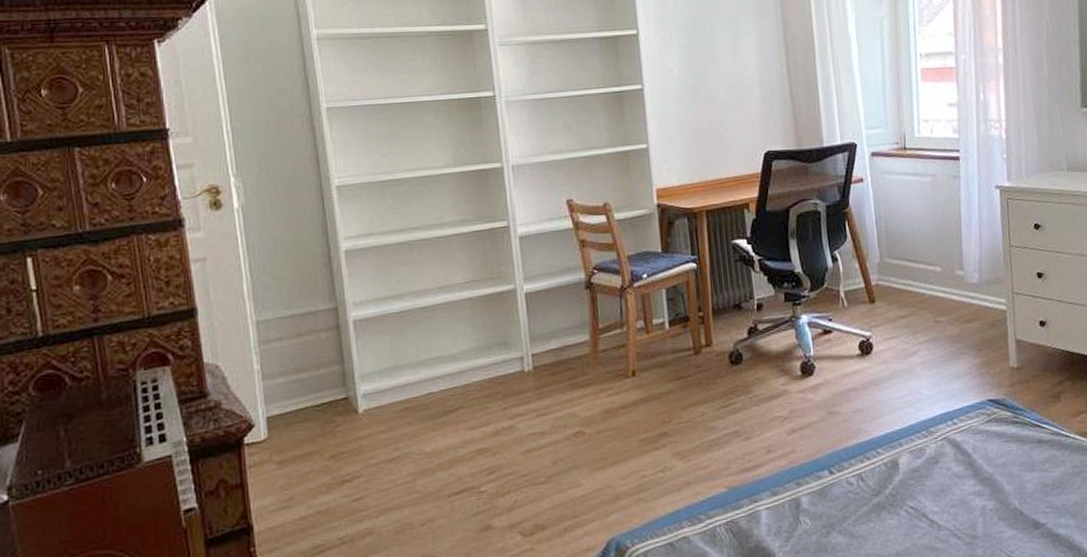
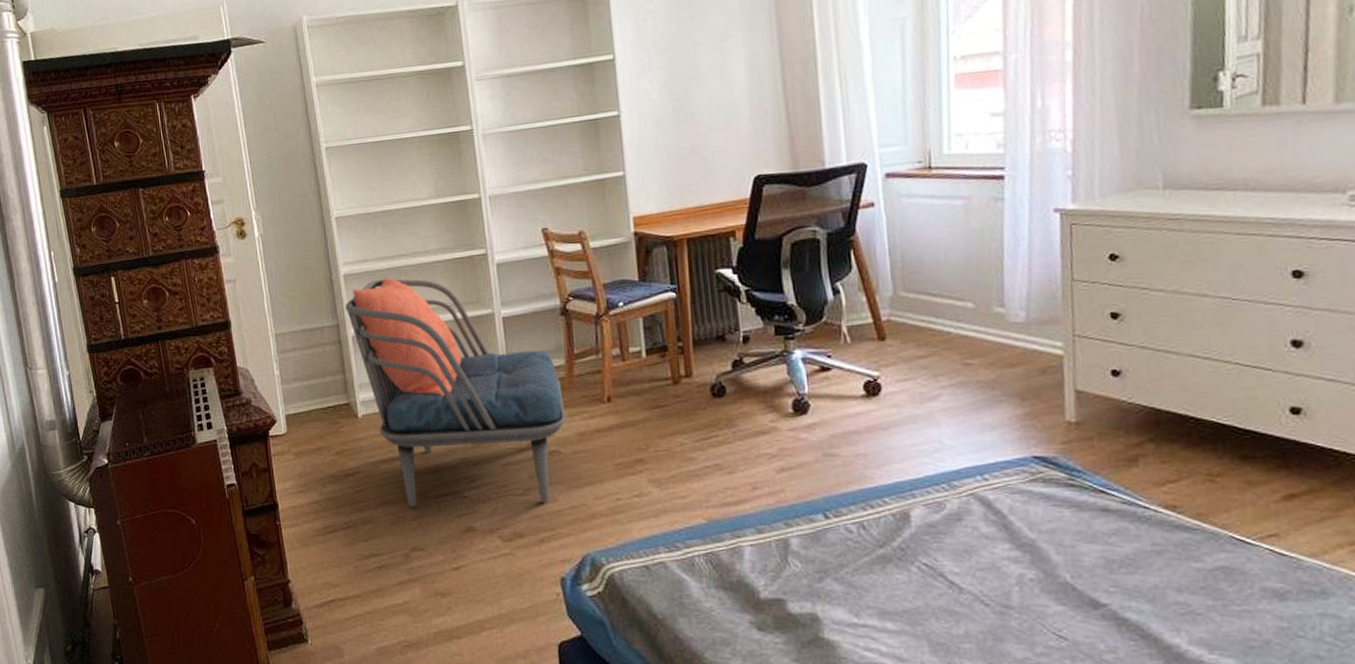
armchair: none [346,252,591,511] -> present [345,277,566,507]

